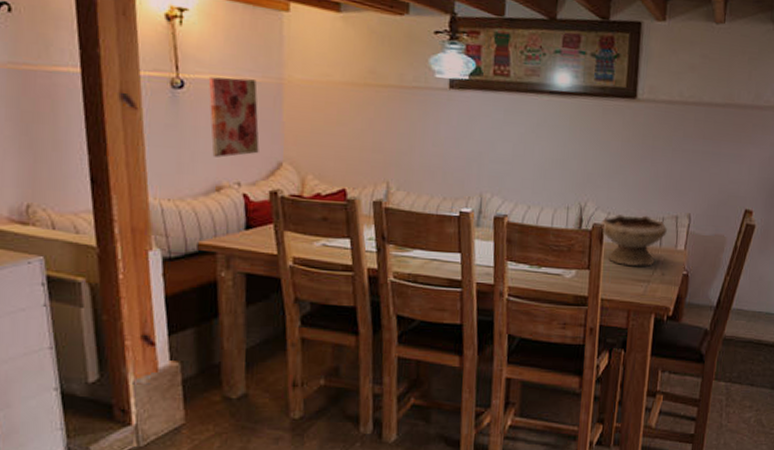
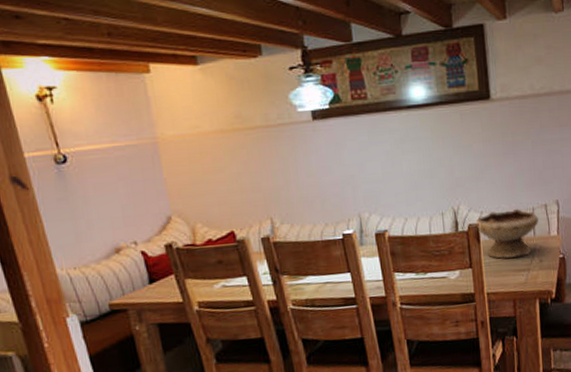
wall art: present [208,77,260,158] -> none [88,143,148,222]

